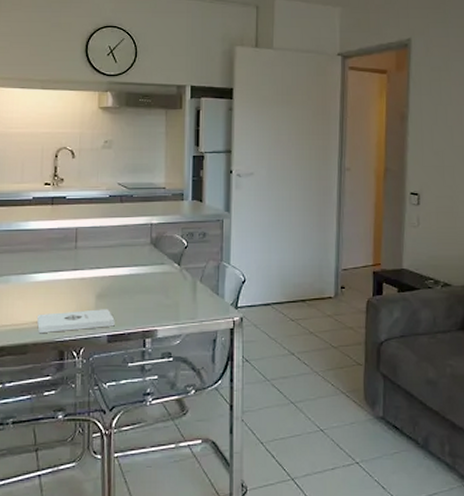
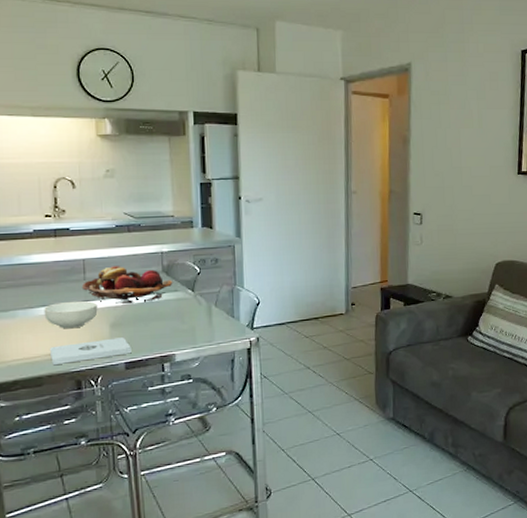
cereal bowl: none [35,269,86,297] -> present [44,300,98,329]
fruit basket: none [72,236,160,274] -> present [81,266,173,304]

